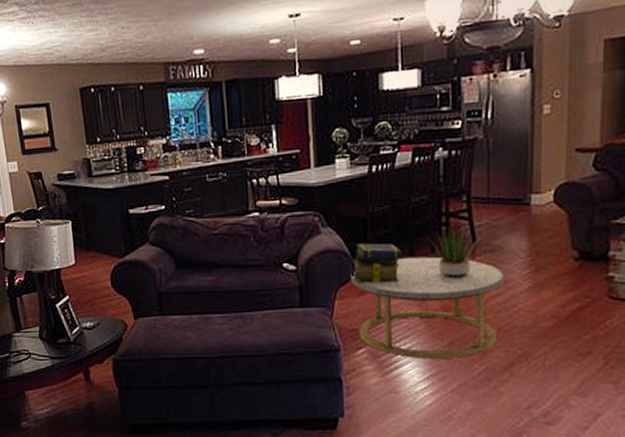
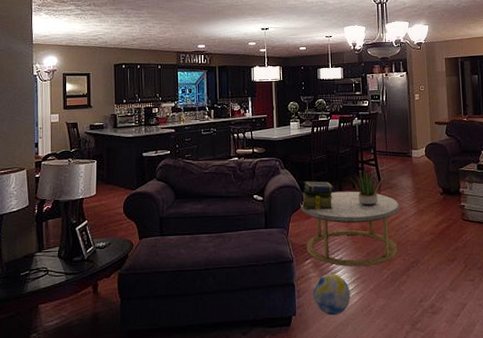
ball: none [368,367,422,420] -> present [313,274,351,316]

